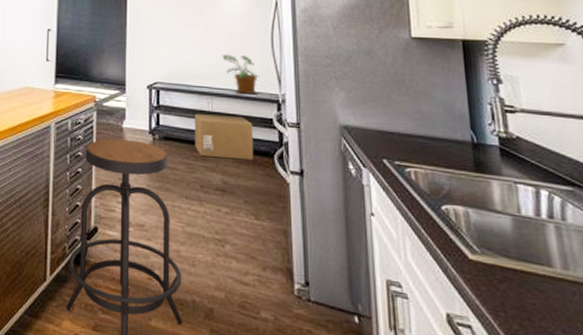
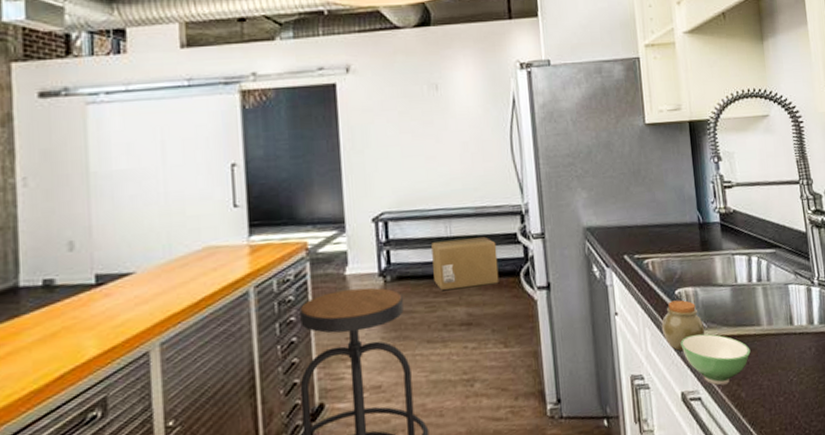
potted plant: present [222,54,261,94] -> none [458,166,502,210]
jar: none [424,215,478,271] -> present [661,300,705,352]
bowl: none [447,256,538,321] -> present [680,333,751,386]

